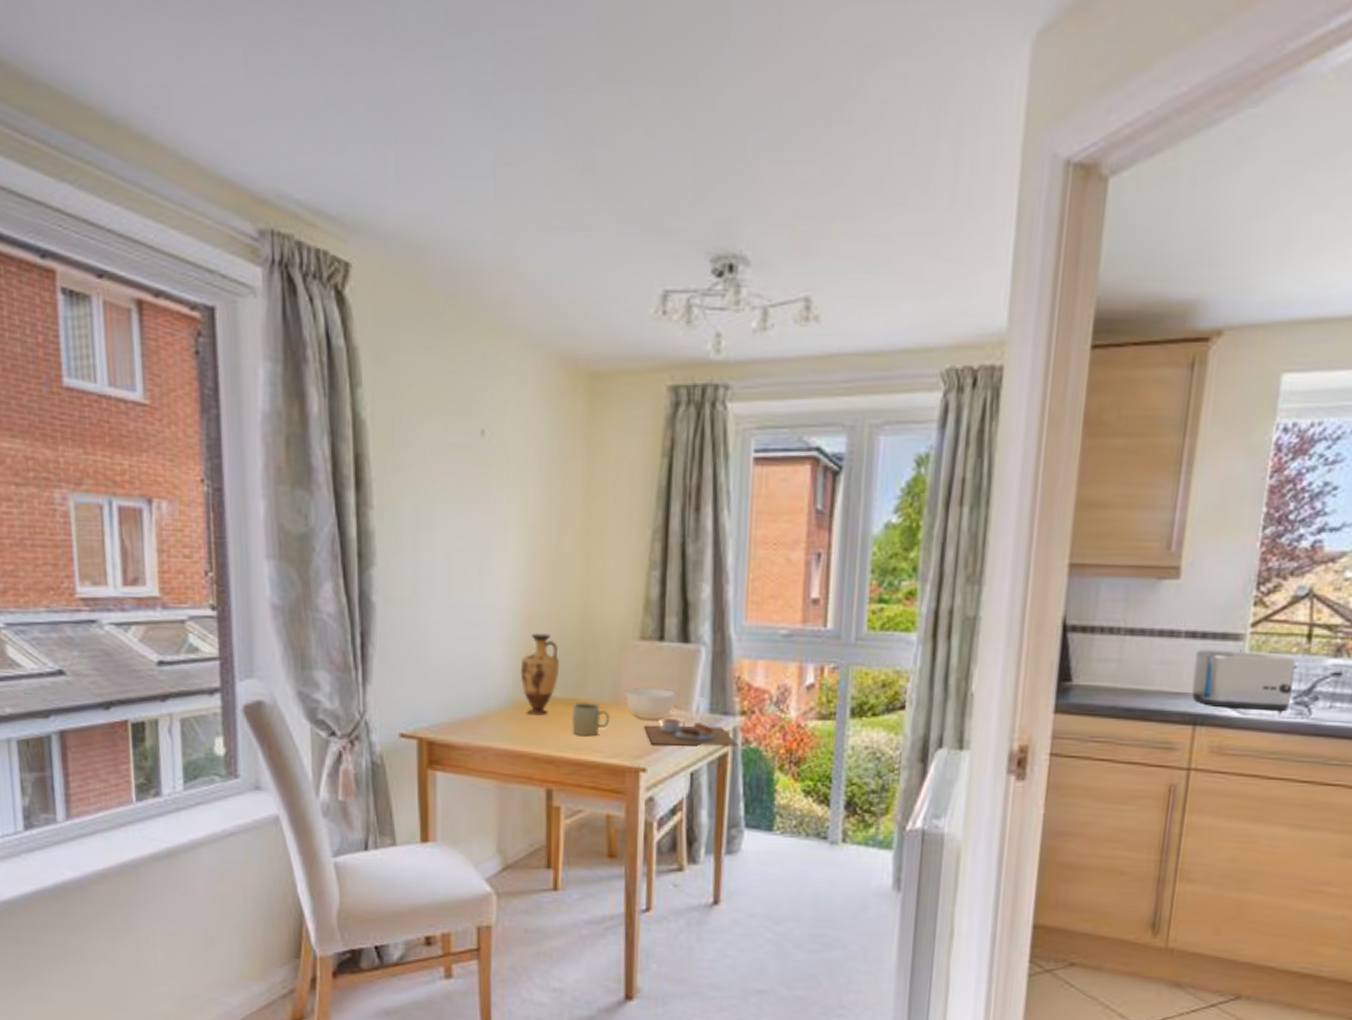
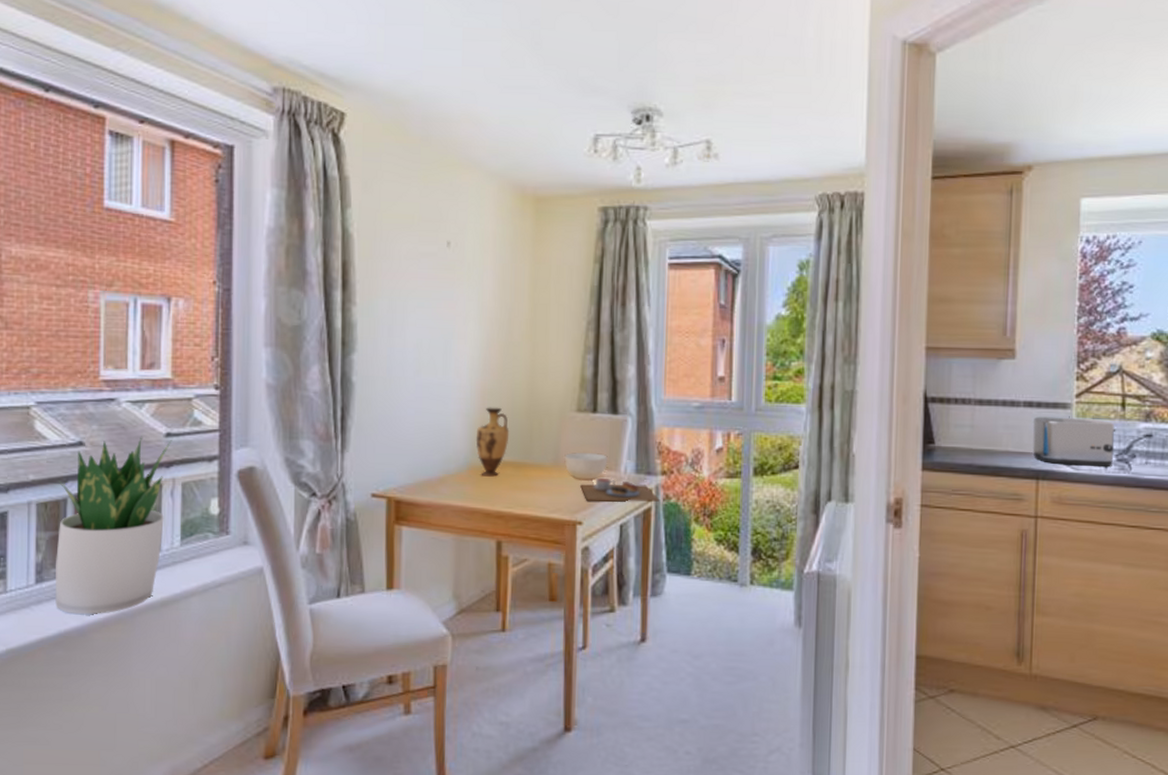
planter: none [40,664,166,866] -> present [55,436,172,615]
mug: present [572,703,610,737] -> none [519,466,552,495]

